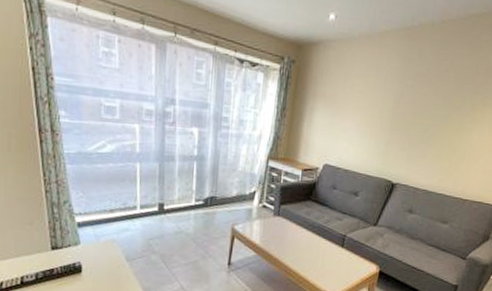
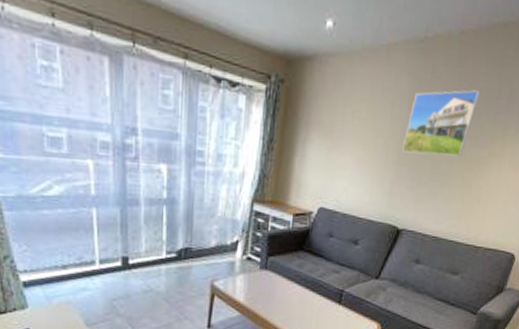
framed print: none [395,67,460,122] -> present [402,90,480,157]

